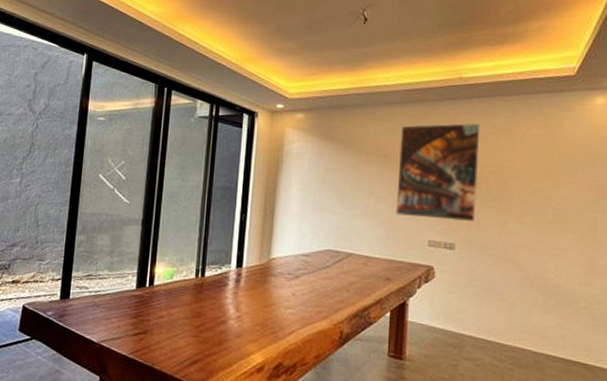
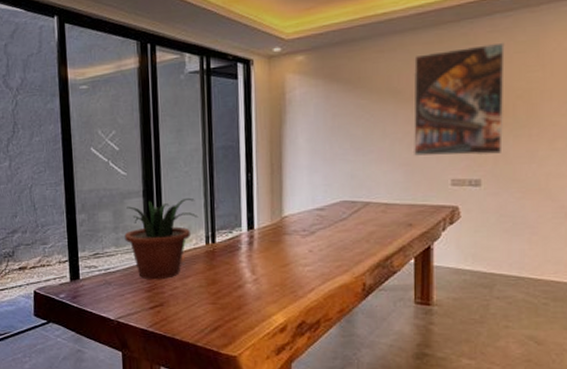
potted plant: none [118,229,192,308] -> present [124,197,199,280]

